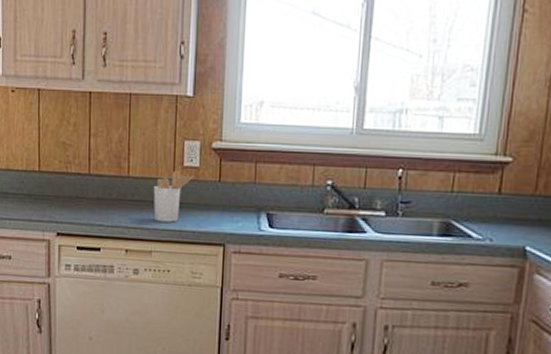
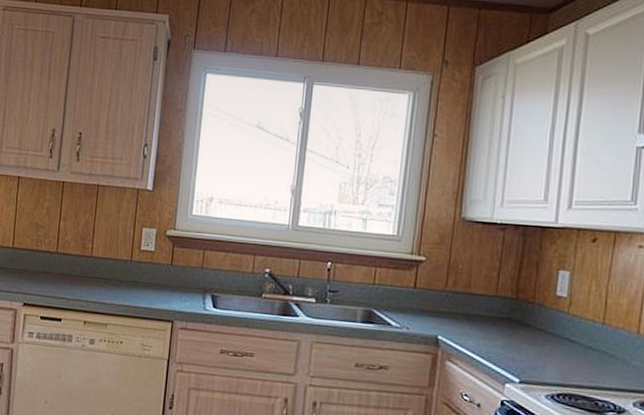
utensil holder: present [153,170,195,223] -> none [112,252,150,299]

